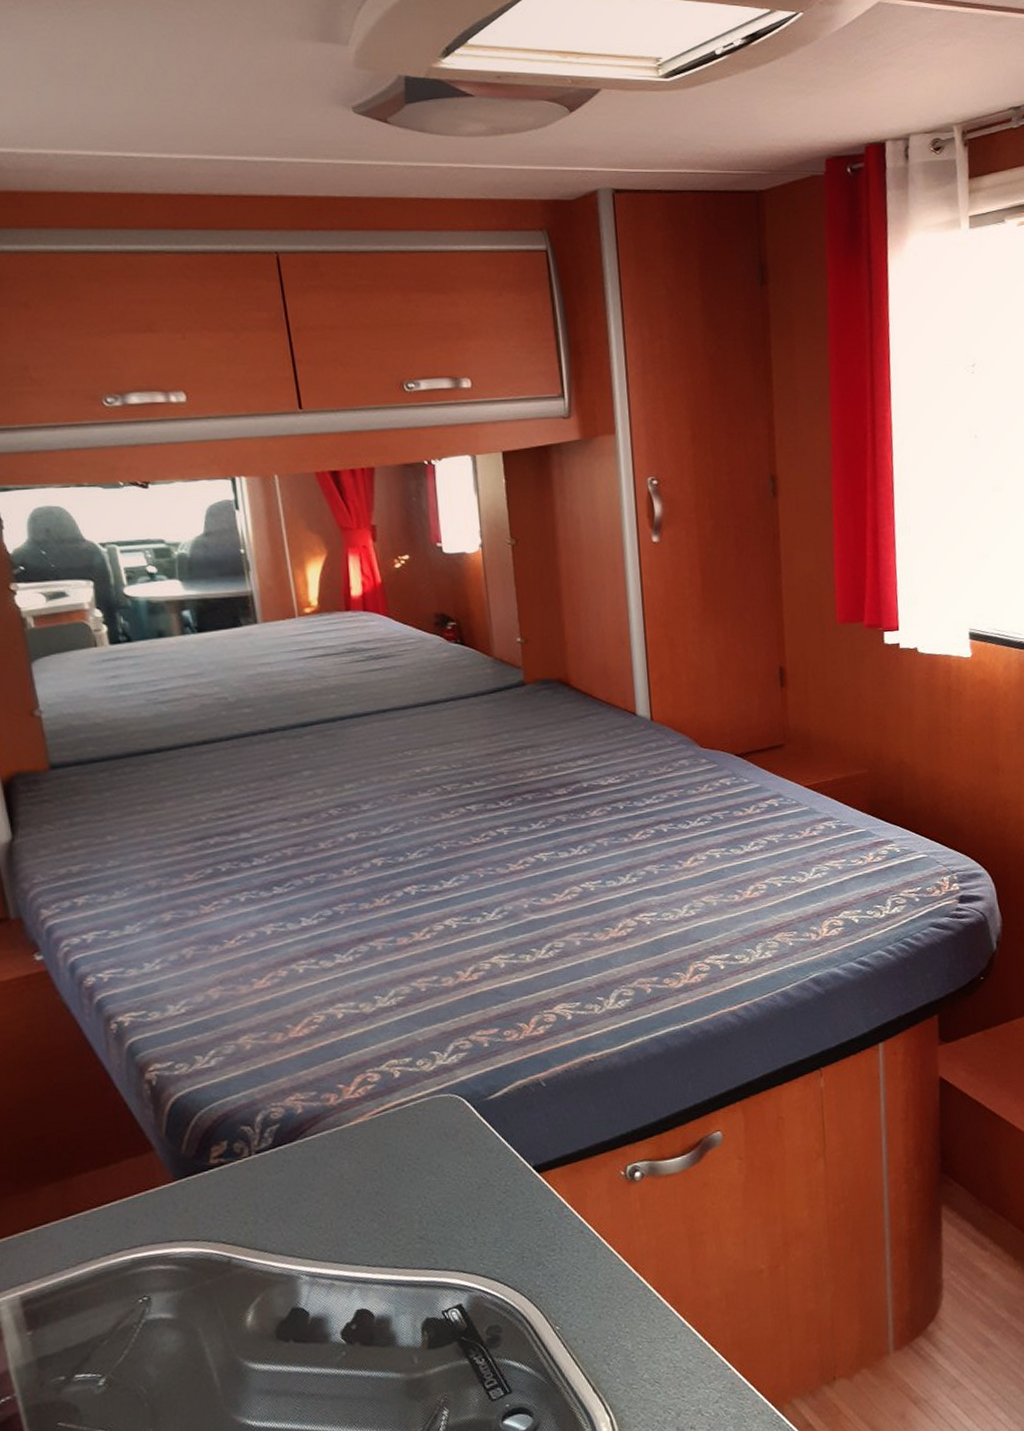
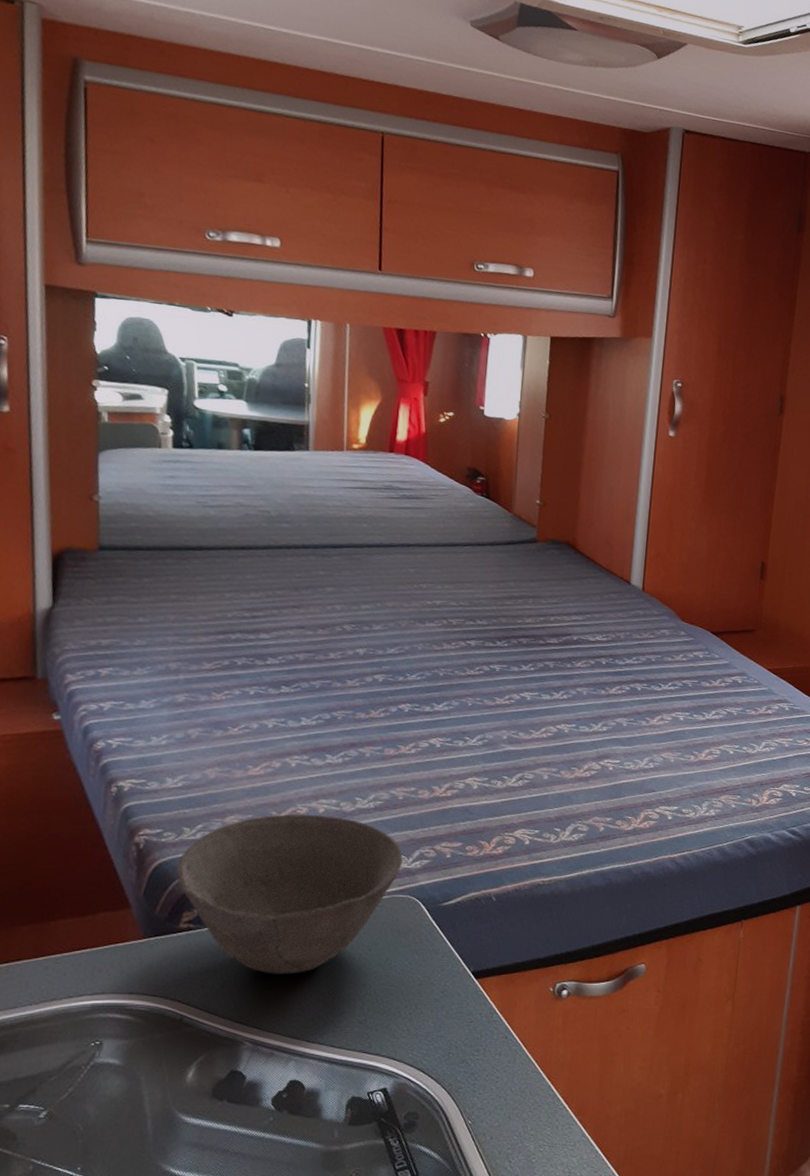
bowl: none [196,1020,437,1200] -> present [176,814,403,974]

